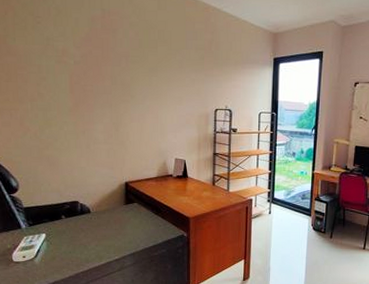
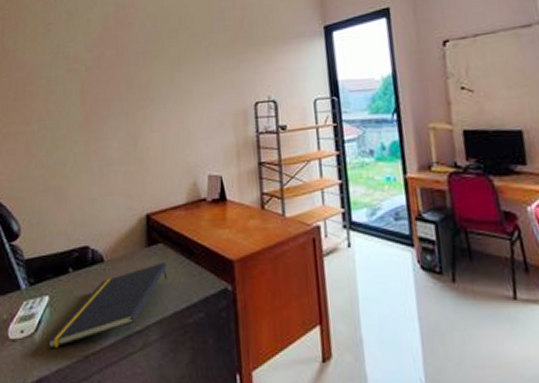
notepad: none [45,215,140,269] -> present [47,261,168,349]

